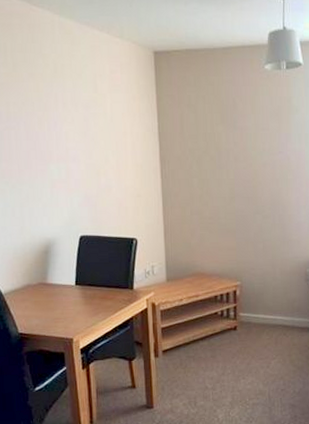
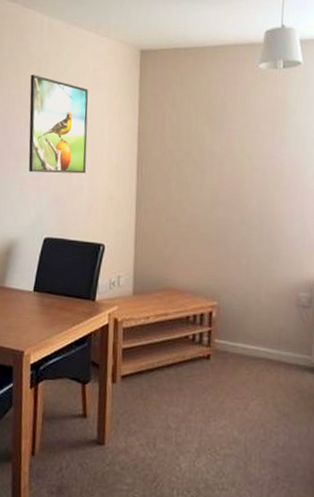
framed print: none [47,77,113,174] -> present [28,75,89,174]

